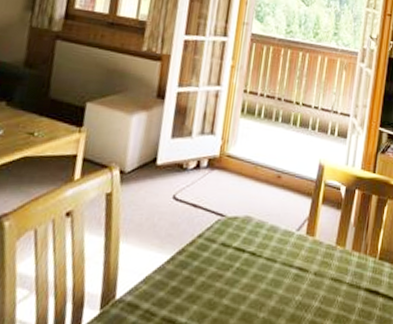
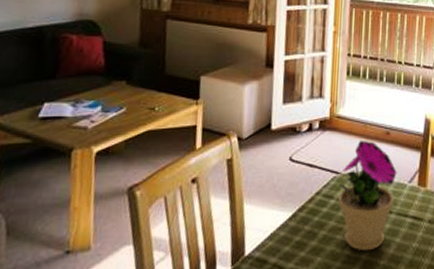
flower pot: none [221,182,286,302] -> present [338,140,397,251]

